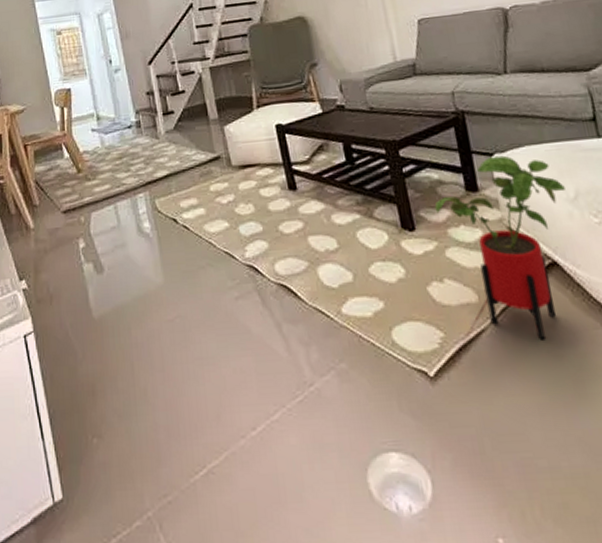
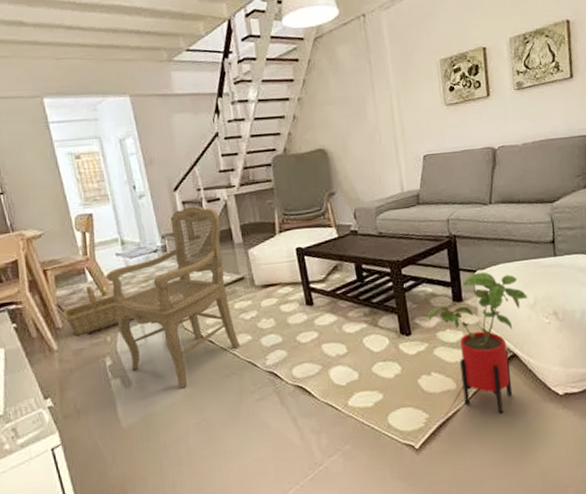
basket: none [40,162,94,214] -> present [63,286,120,335]
armchair: none [81,79,217,278] -> present [105,206,241,388]

